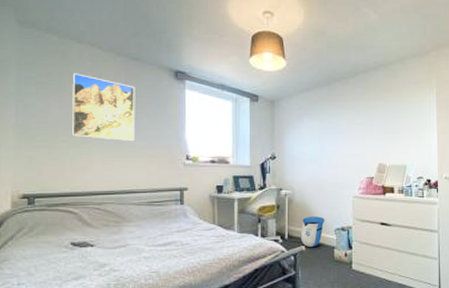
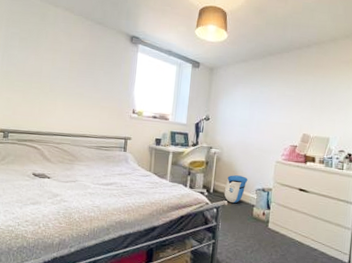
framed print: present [72,73,136,142] -> none [43,32,97,94]

